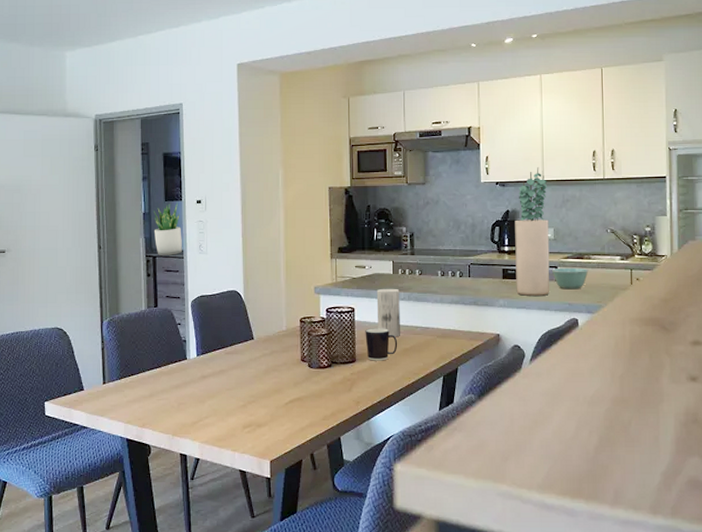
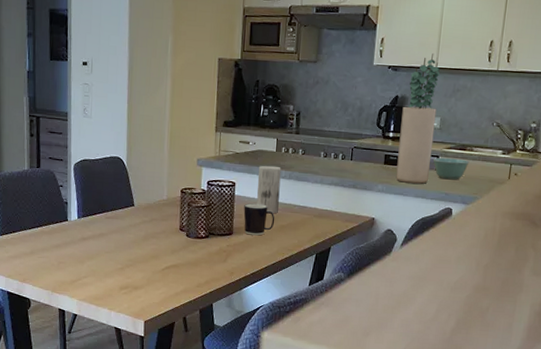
planter: present [154,202,182,255] -> none [38,63,67,117]

